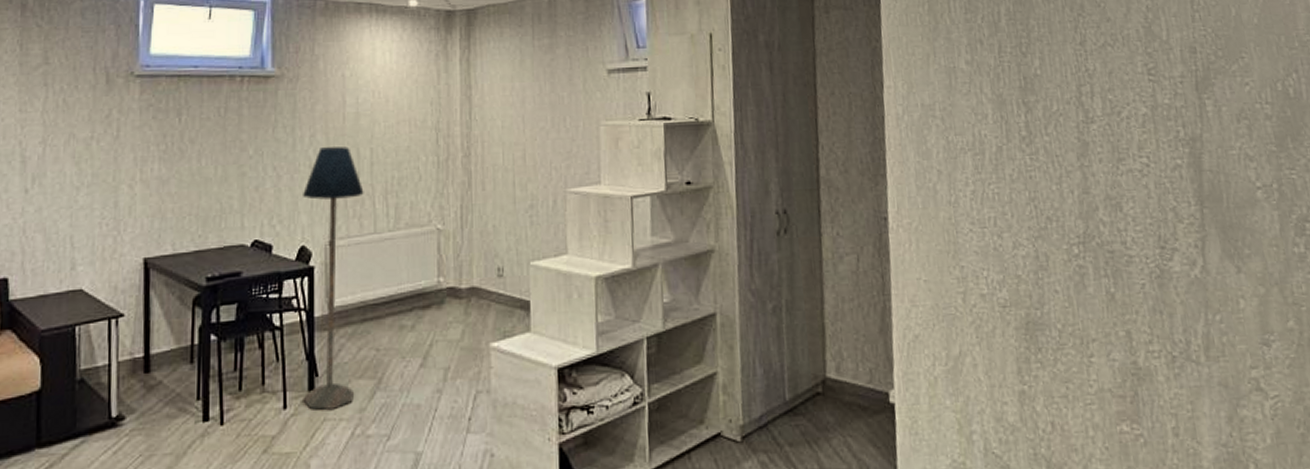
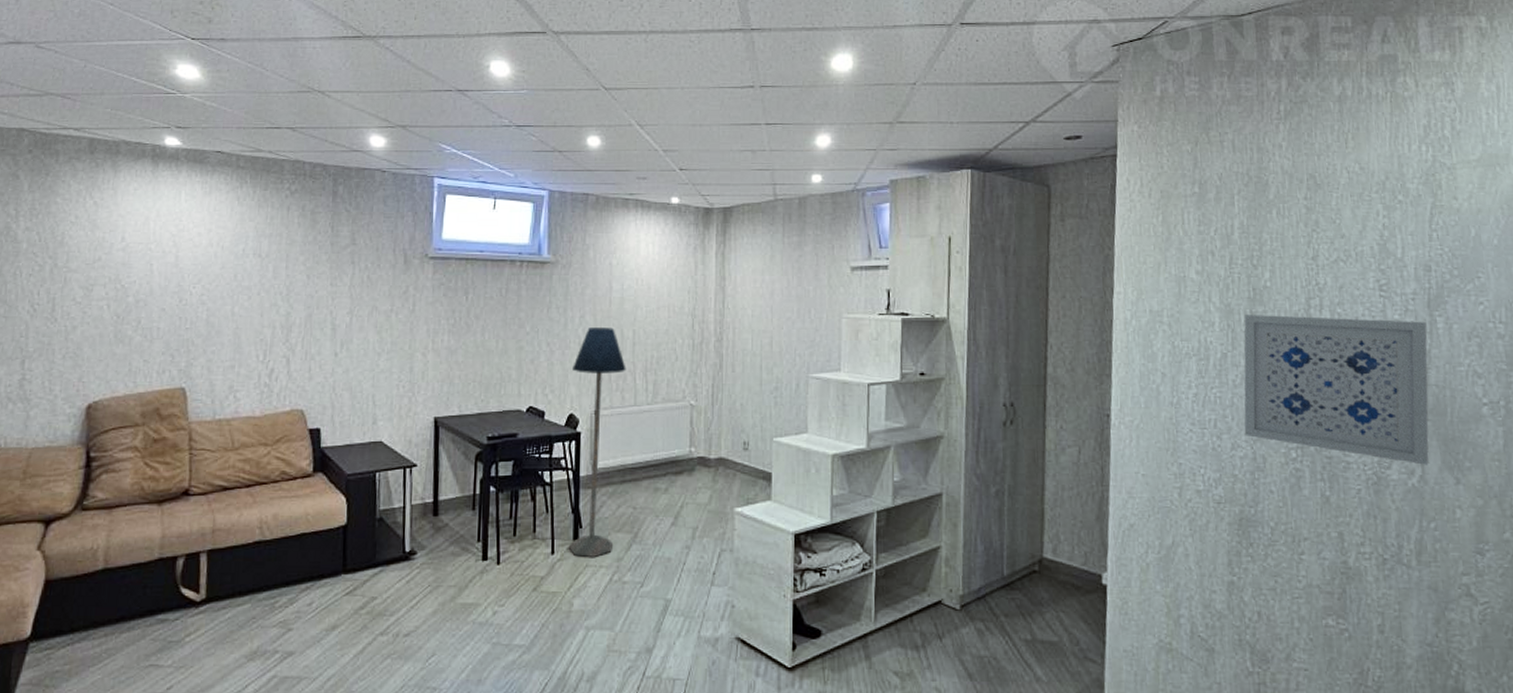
wall art: none [1016,104,1209,255] -> present [1244,315,1429,465]

